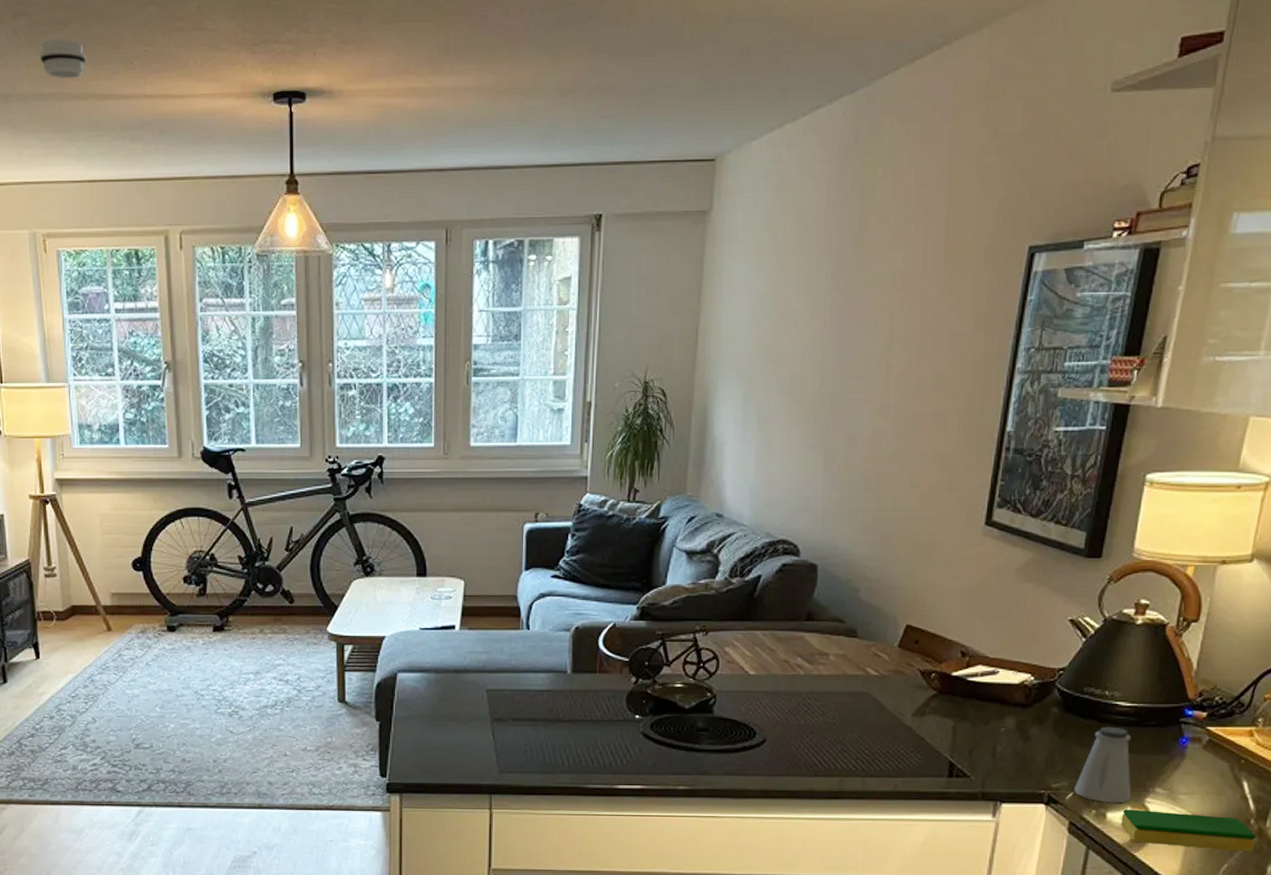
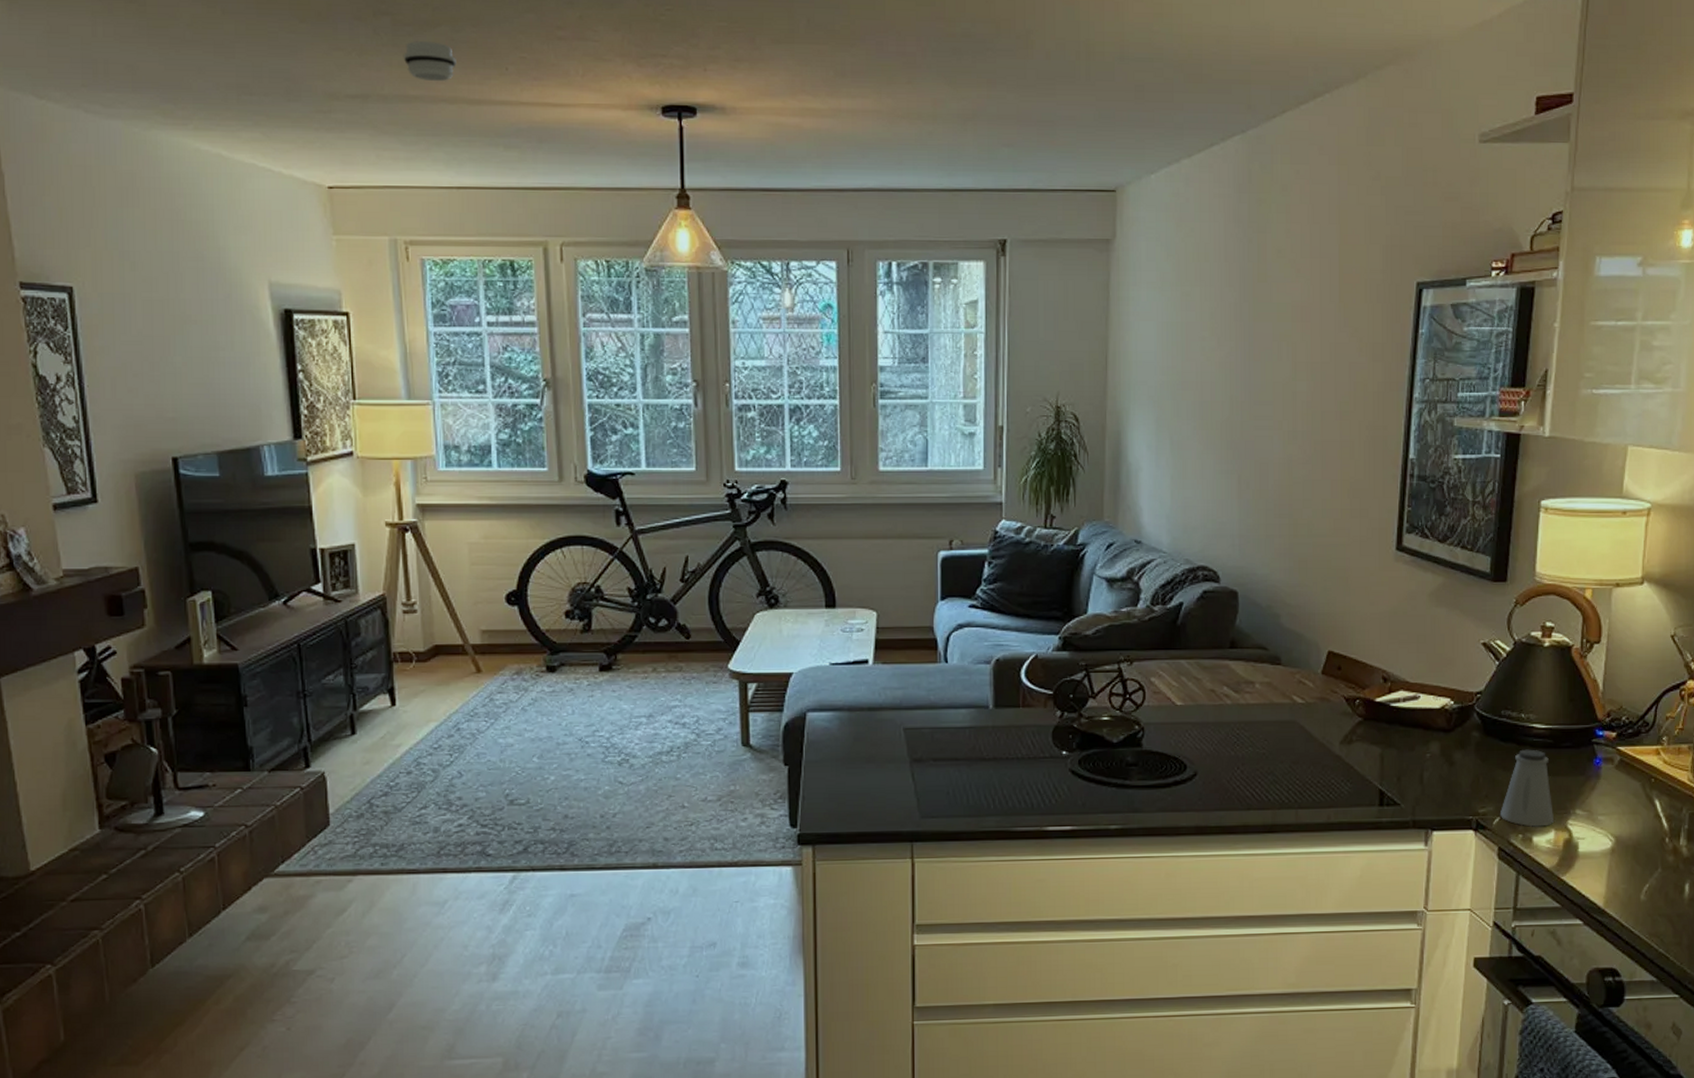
dish sponge: present [1121,809,1256,852] -> none [1547,832,1672,871]

